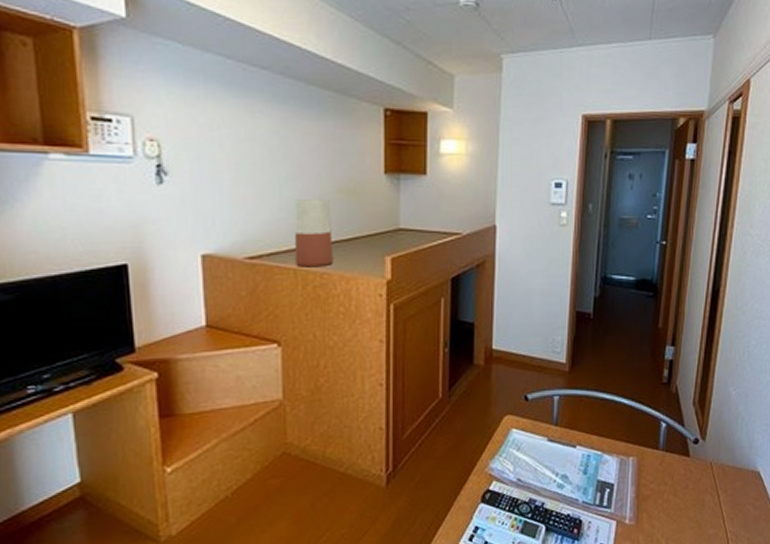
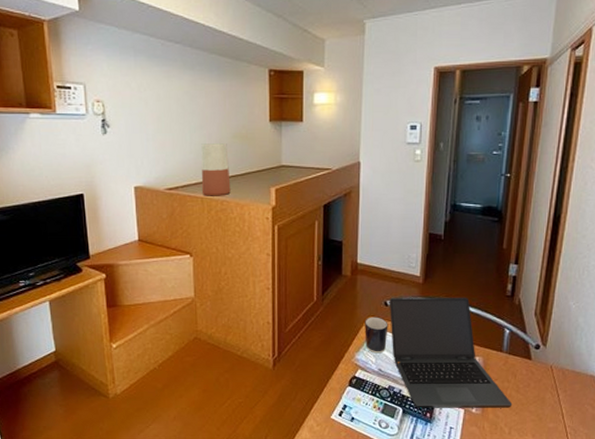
mug: none [501,414,529,460] -> present [365,317,388,354]
laptop: none [529,386,670,524] -> present [389,297,513,408]

